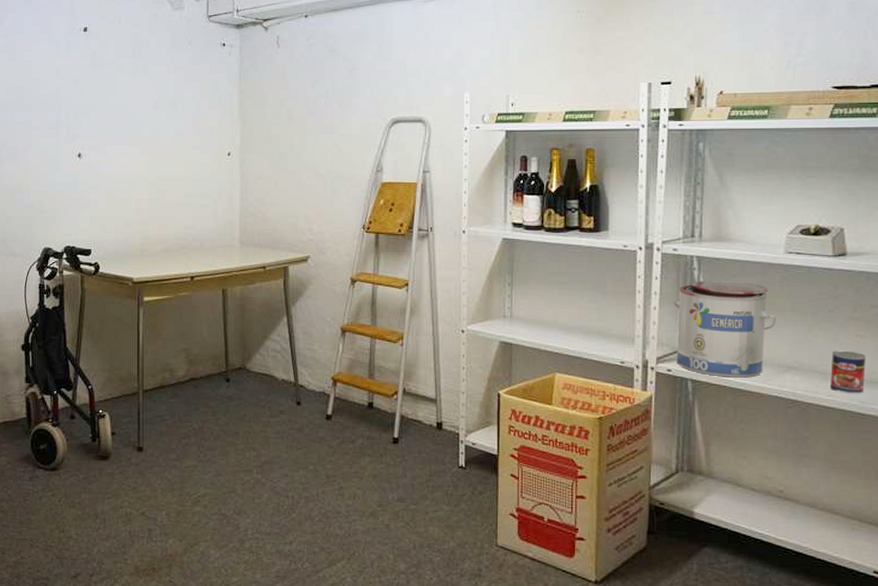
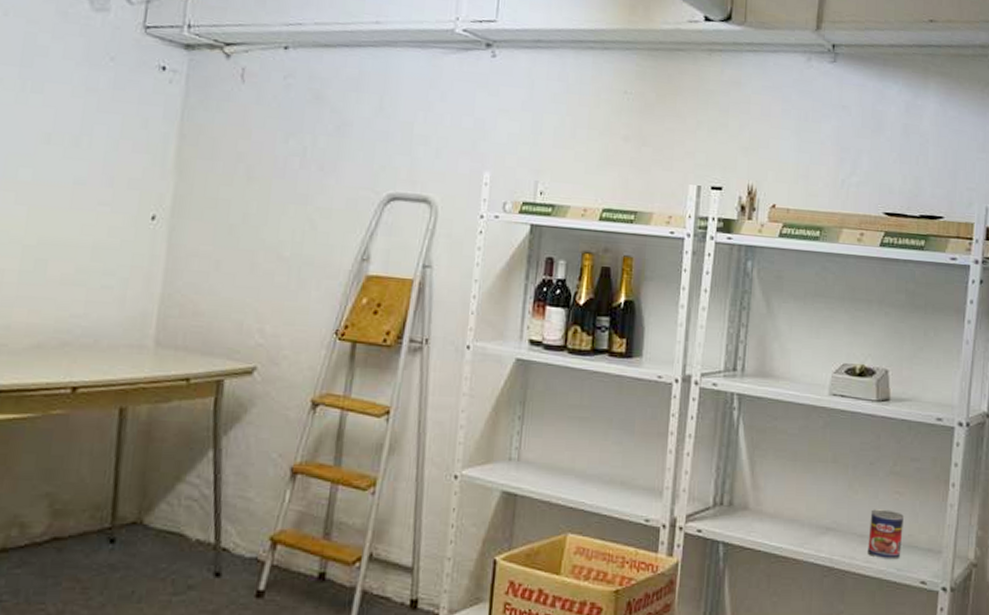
paint can: present [673,280,777,378] -> none [708,422,817,541]

